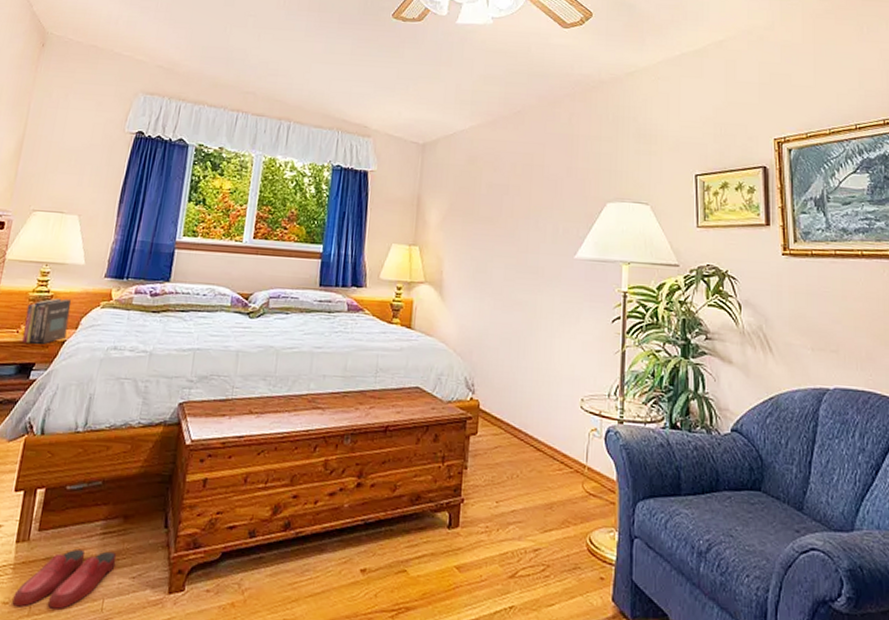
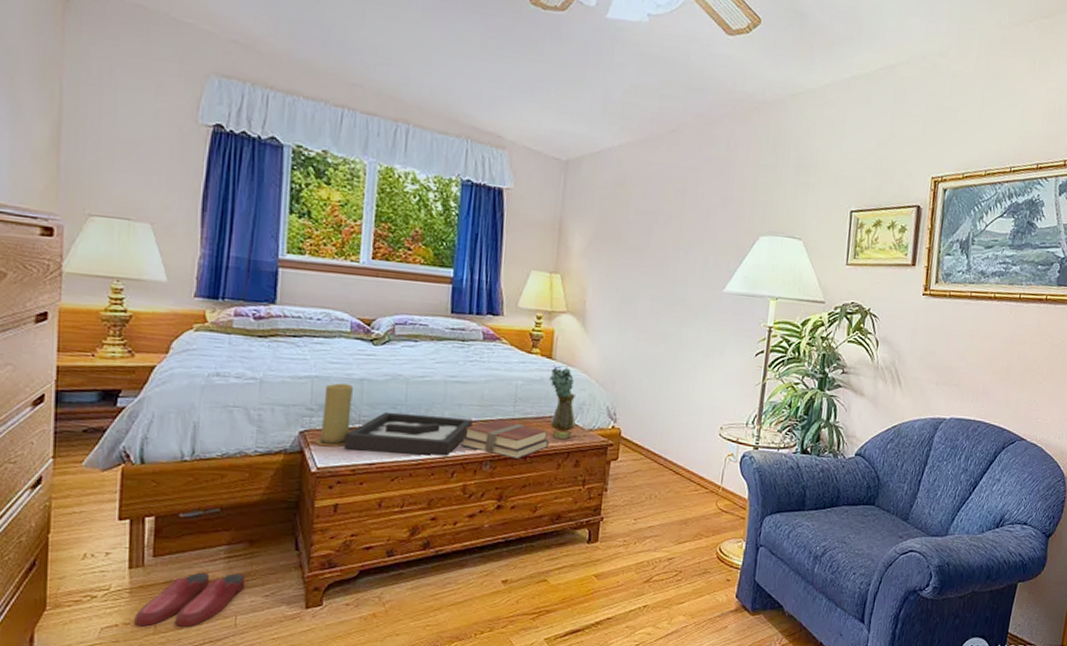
books: present [22,298,72,344] -> none [100,318,157,369]
candle: none [191,355,229,419] -> present [314,383,353,447]
decorative tray: none [216,383,336,429] -> present [344,411,473,457]
books: none [324,391,409,434] -> present [461,420,550,460]
vase: none [408,333,435,412] -> present [549,363,576,440]

